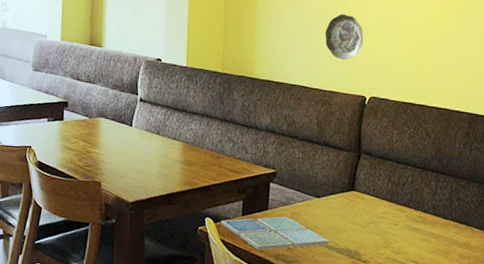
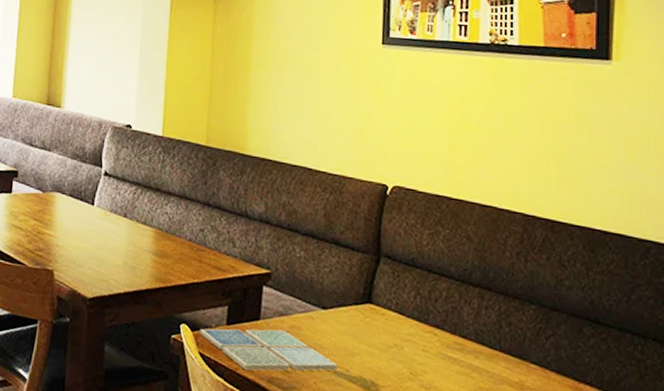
decorative plate: present [325,14,363,60] -> none [336,80,385,138]

